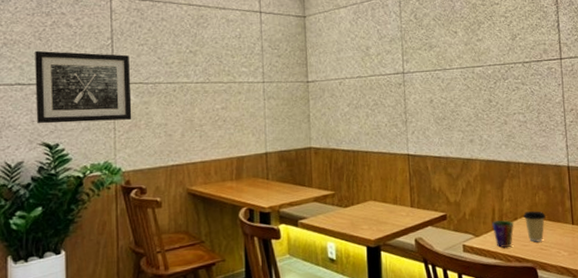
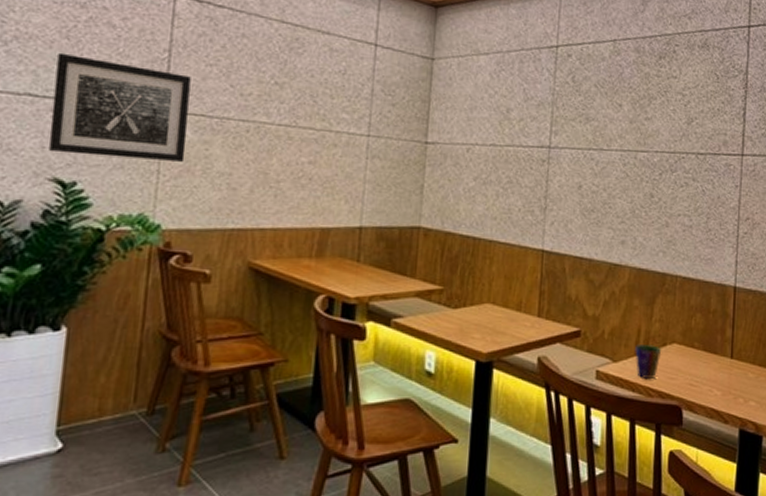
coffee cup: present [523,211,546,242] -> none [674,337,701,376]

